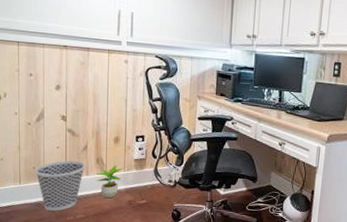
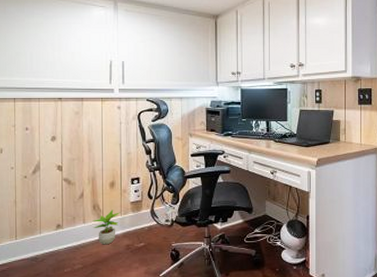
wastebasket: present [35,160,85,211] -> none [32,210,81,264]

